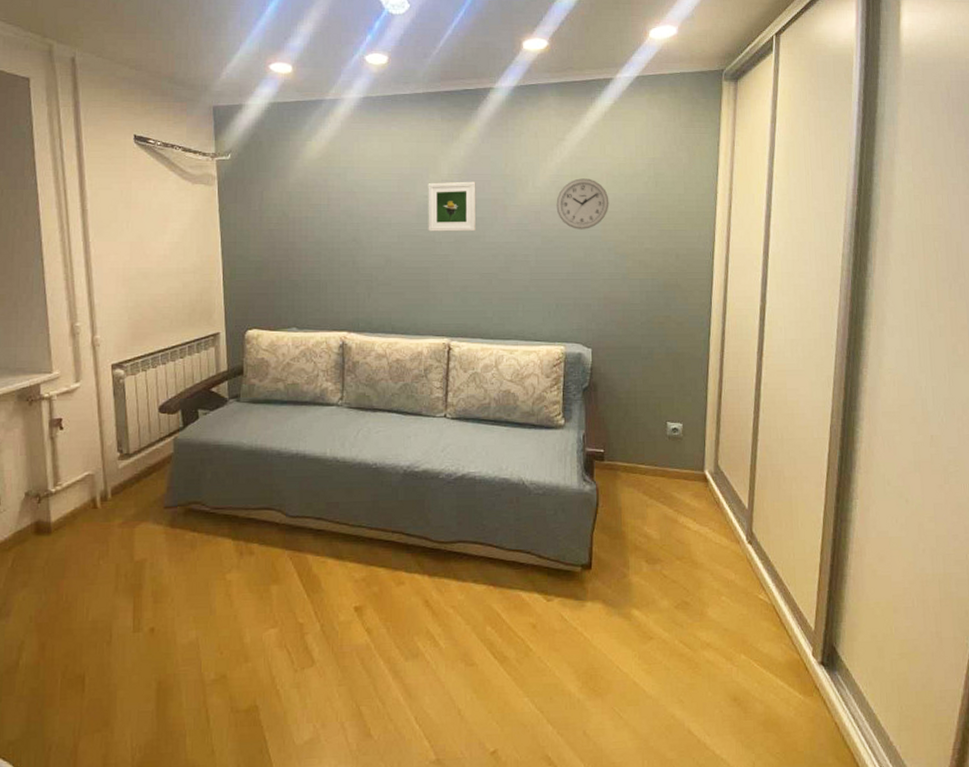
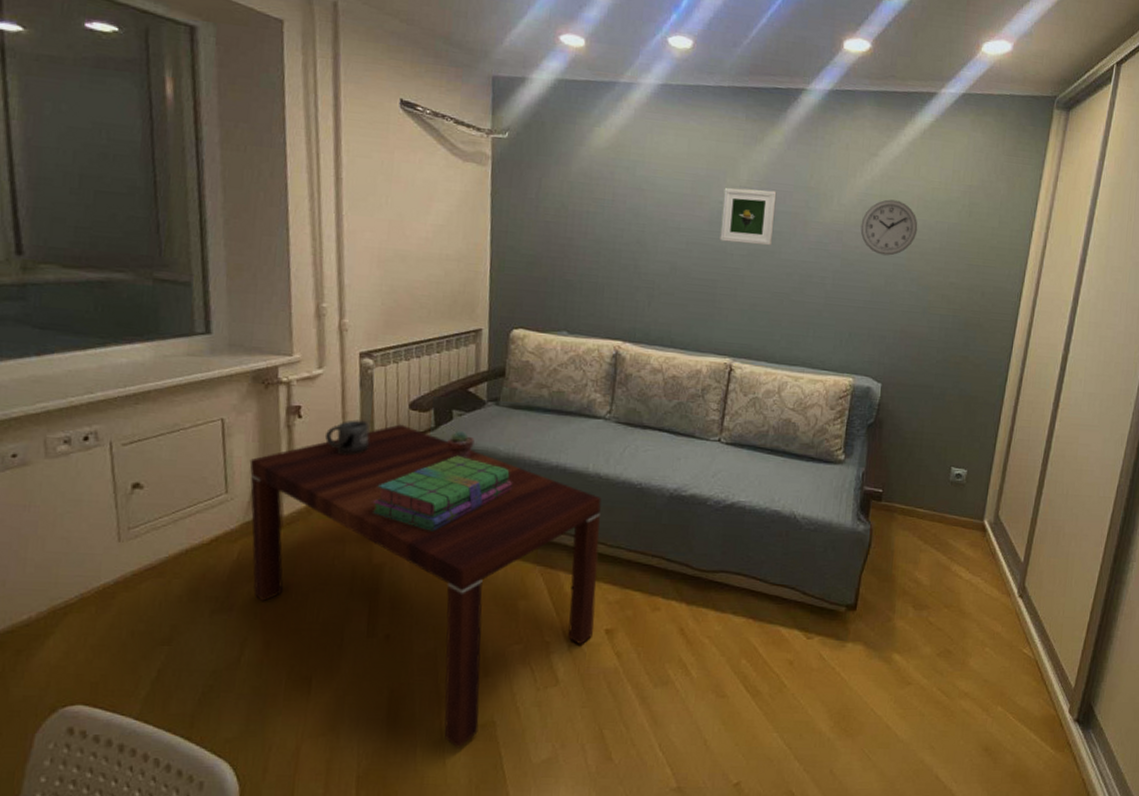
coffee table: none [18,427,343,735] -> present [249,424,602,748]
mug: none [85,426,124,461] -> present [325,419,369,456]
stack of books: none [131,451,258,525] -> present [372,455,513,531]
potted succulent: none [195,429,220,454] -> present [447,431,475,459]

